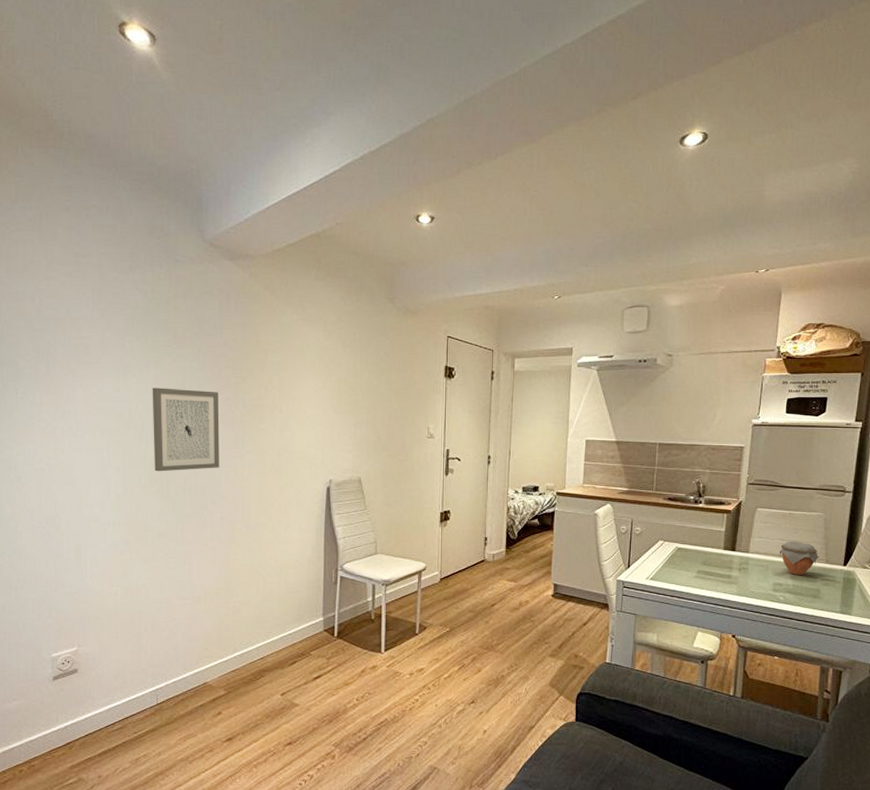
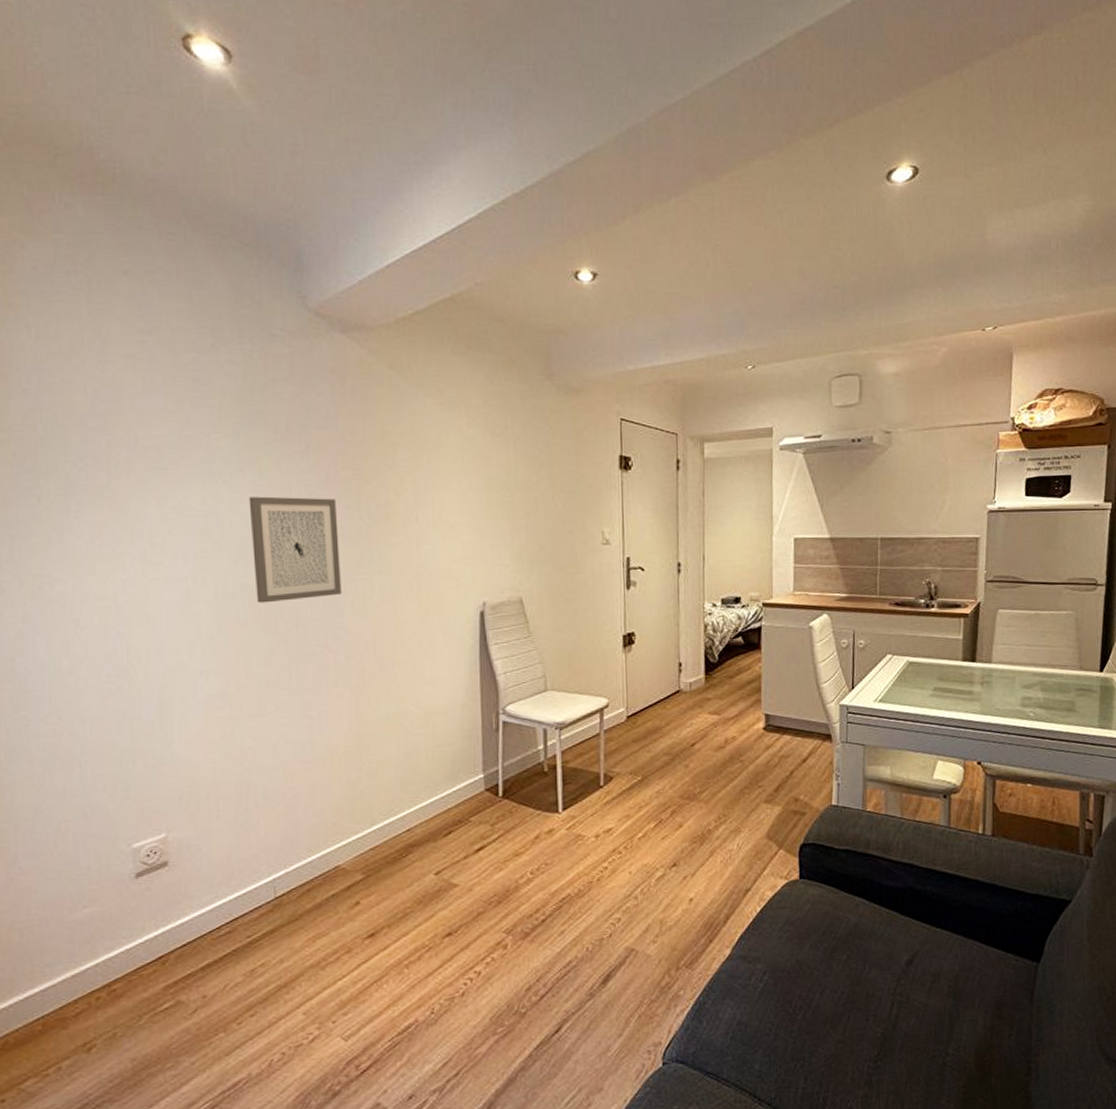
jar: present [779,541,819,575] -> none [1026,646,1072,686]

